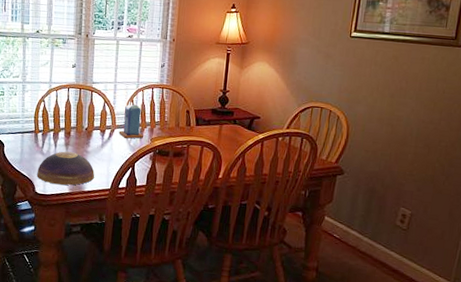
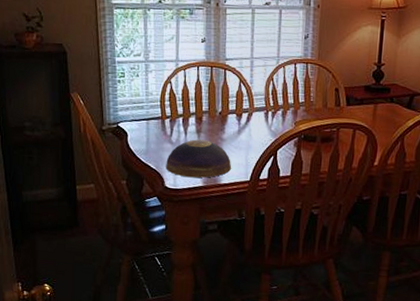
candle: present [118,102,144,139] -> none [257,80,287,123]

